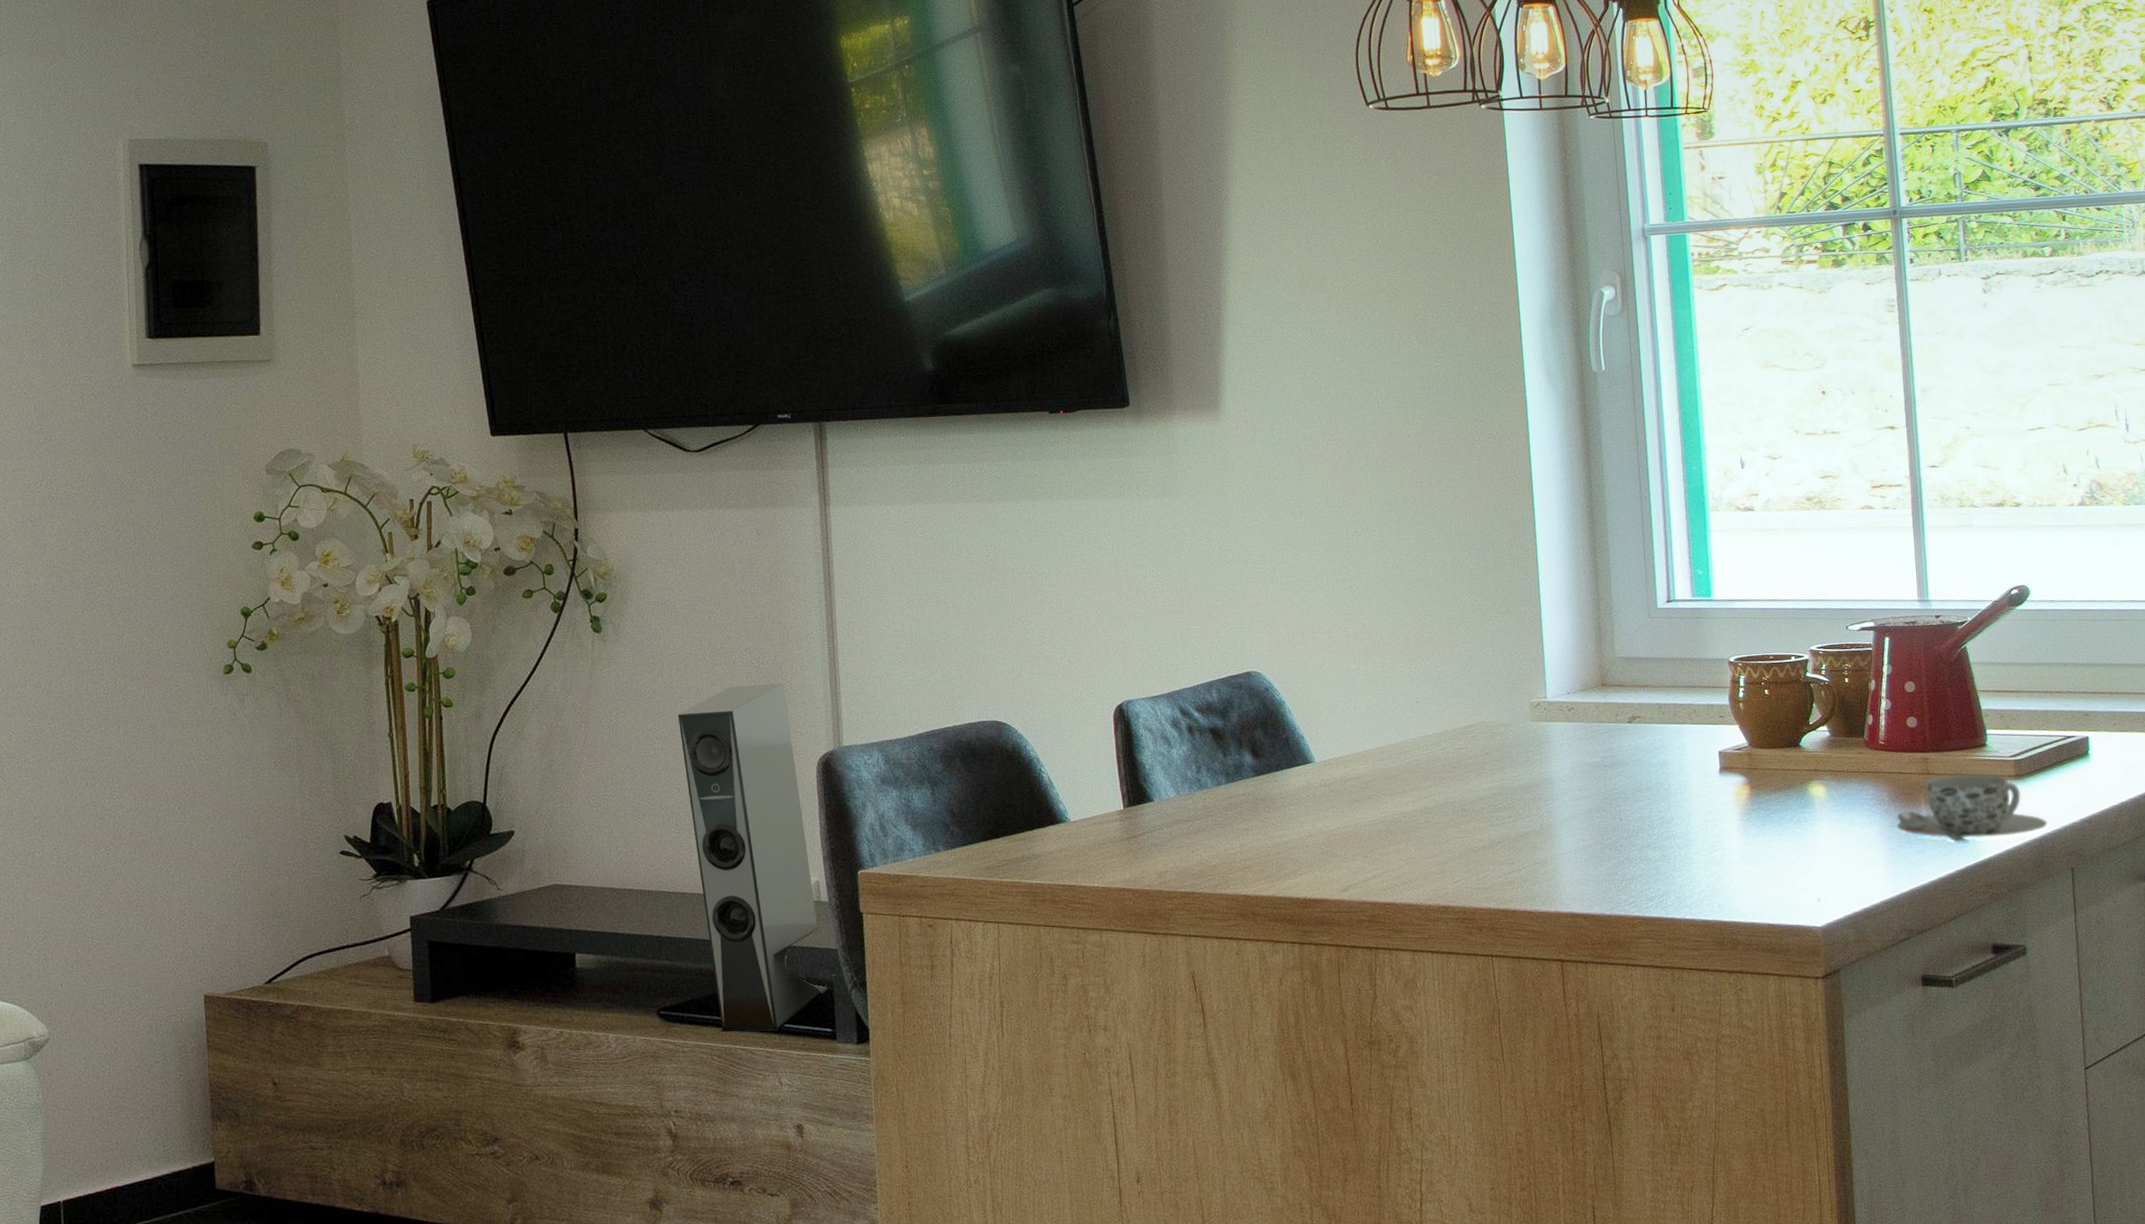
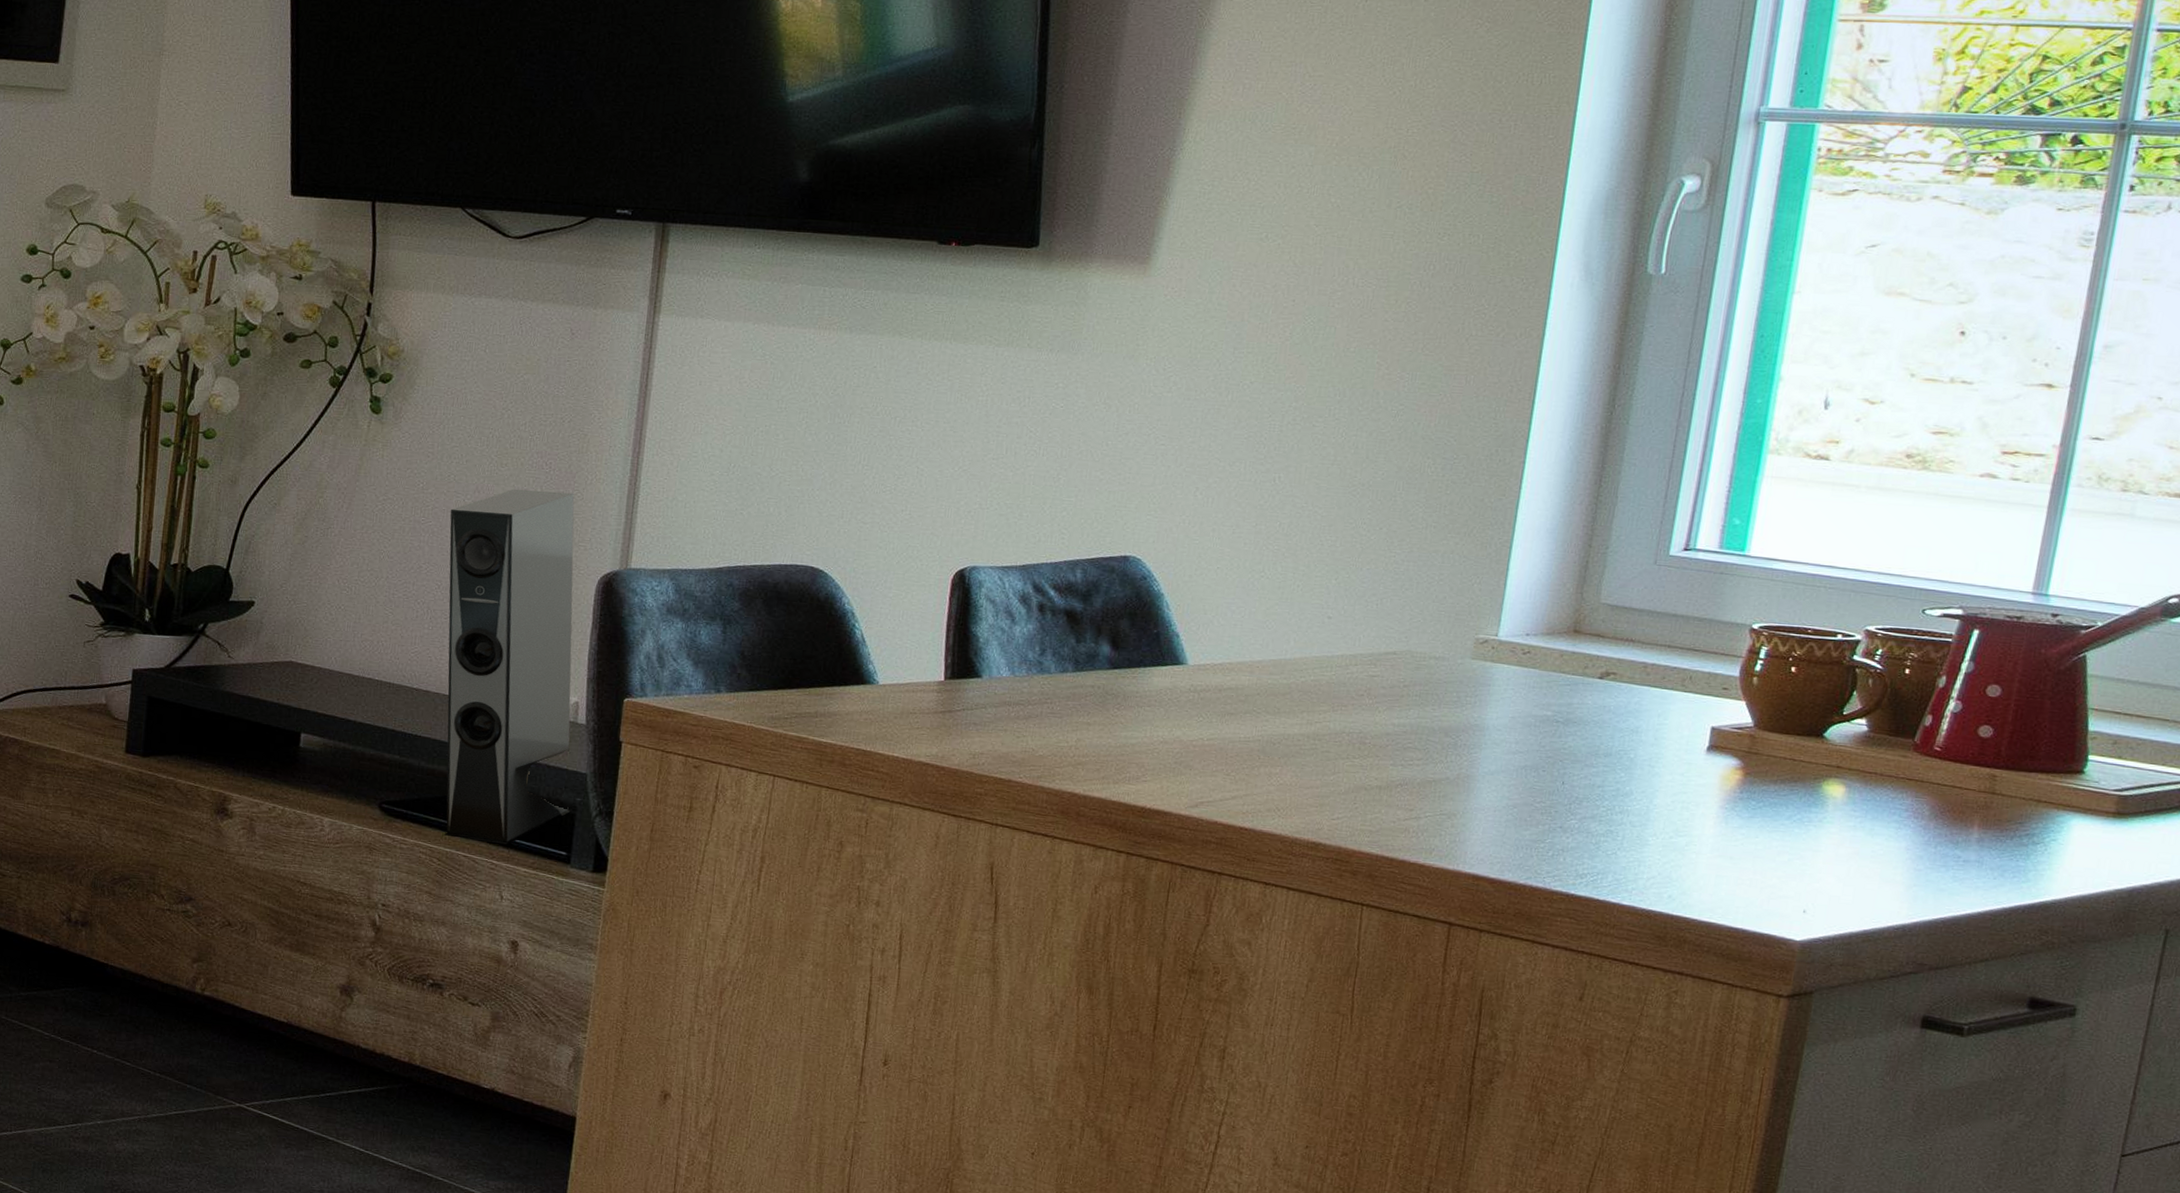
teacup: present [1896,774,2047,843] -> none [1933,798,2146,882]

